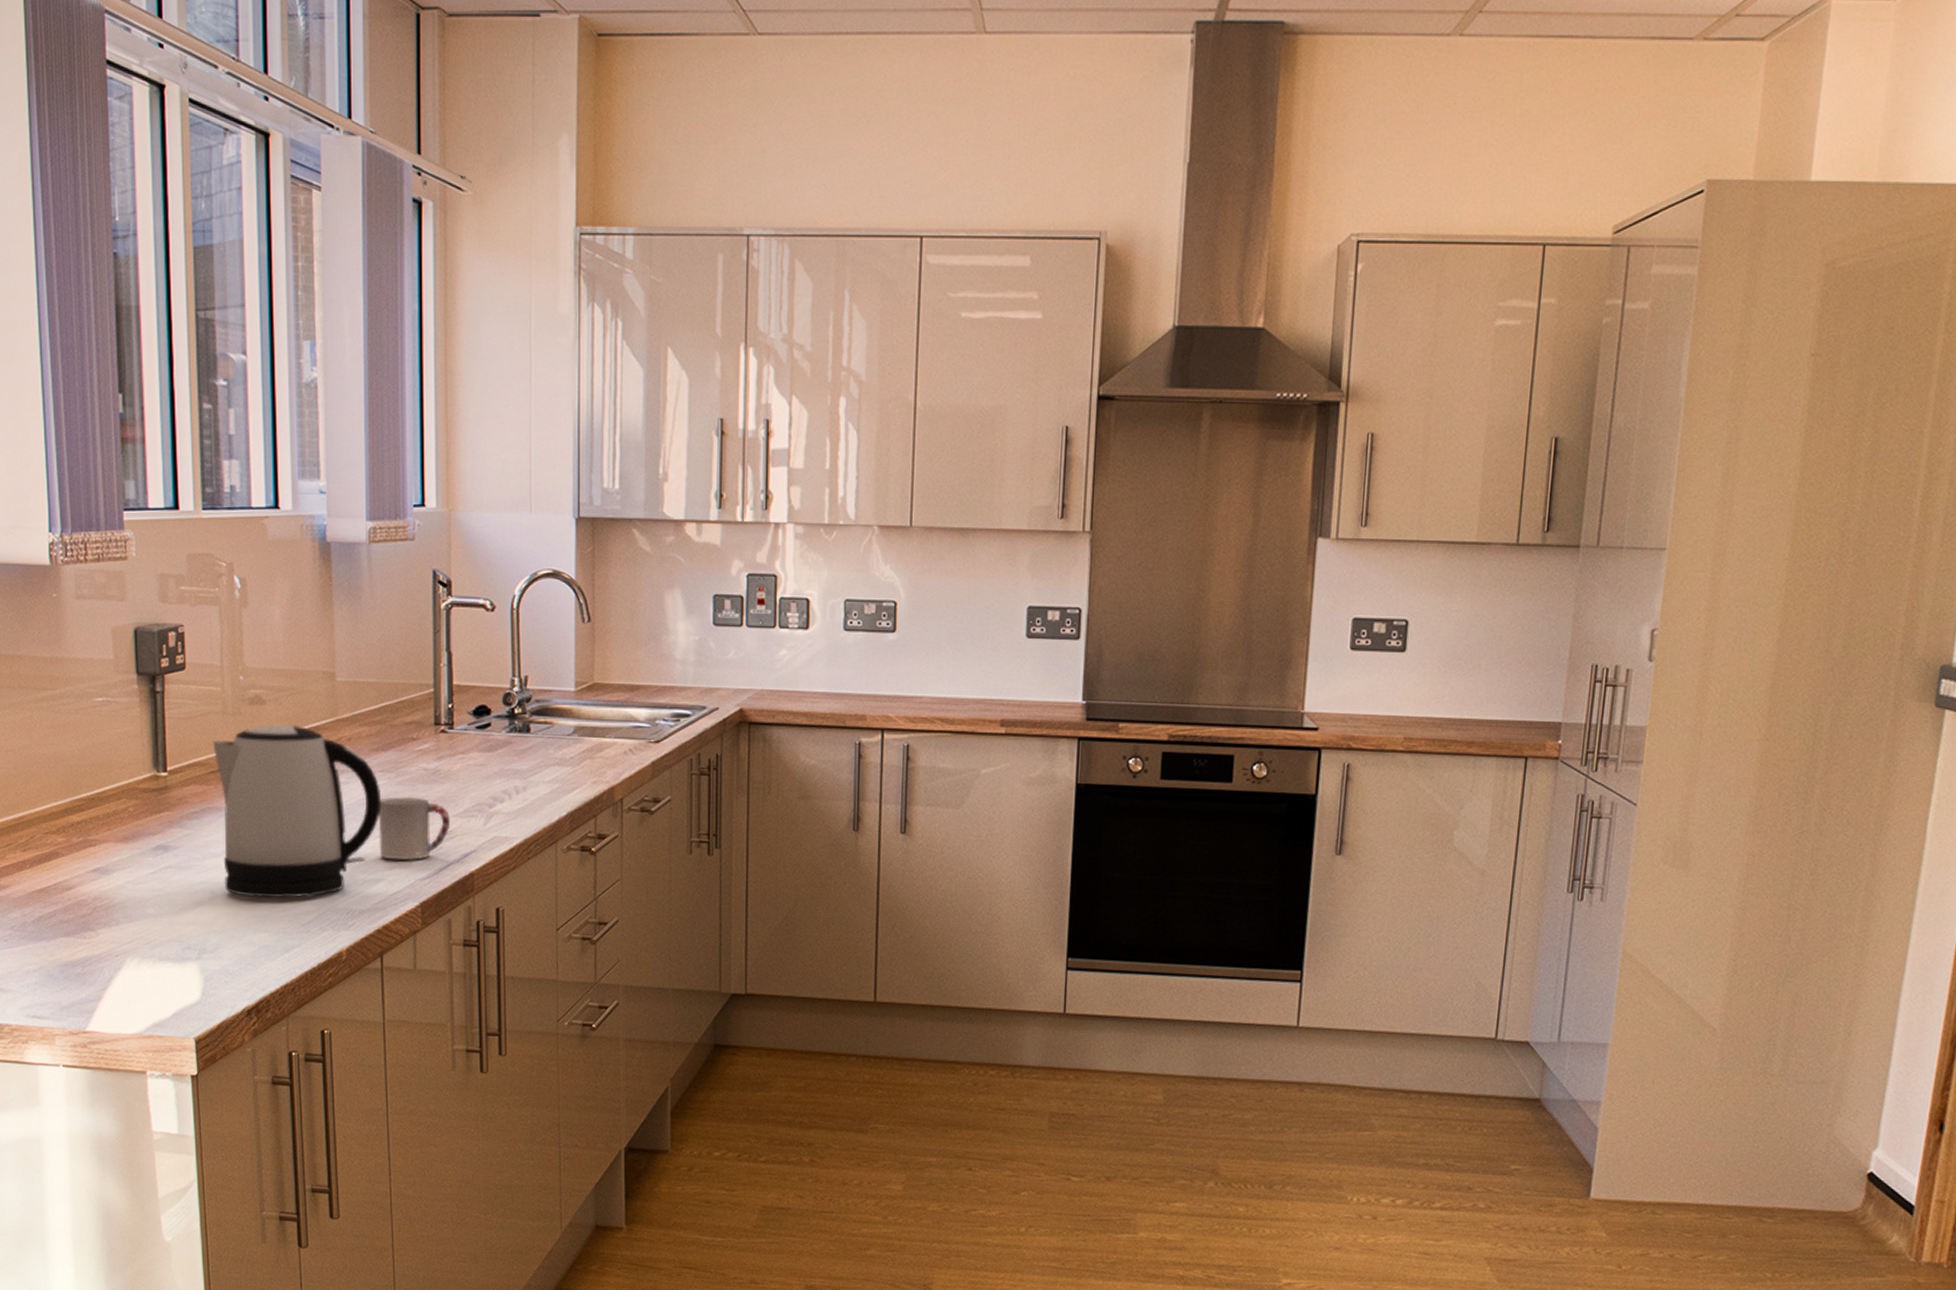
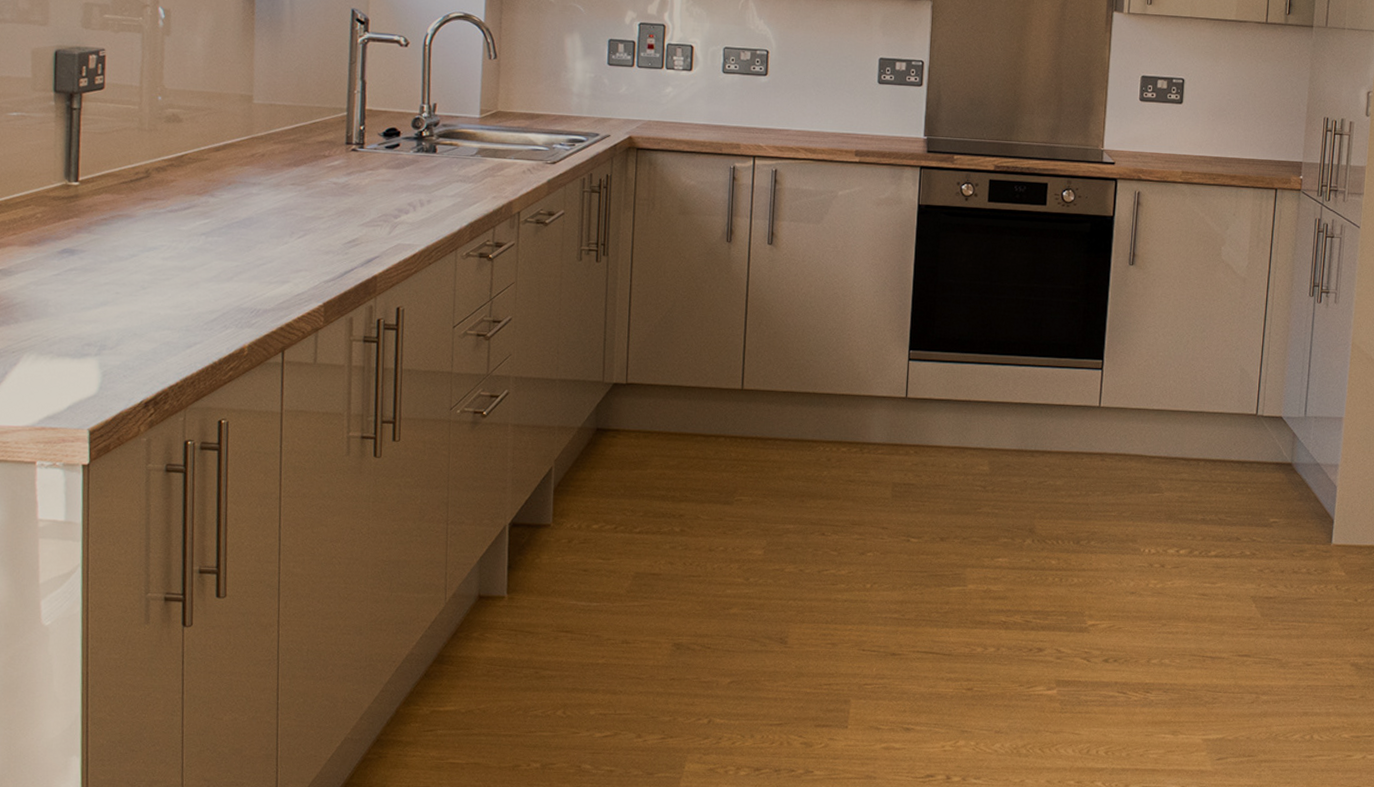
kettle: present [212,724,382,899] -> none [126,140,292,299]
cup: present [378,796,451,861] -> none [286,207,357,265]

